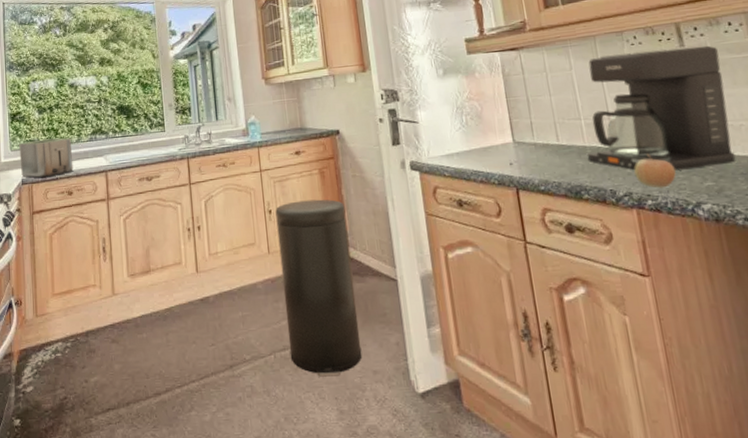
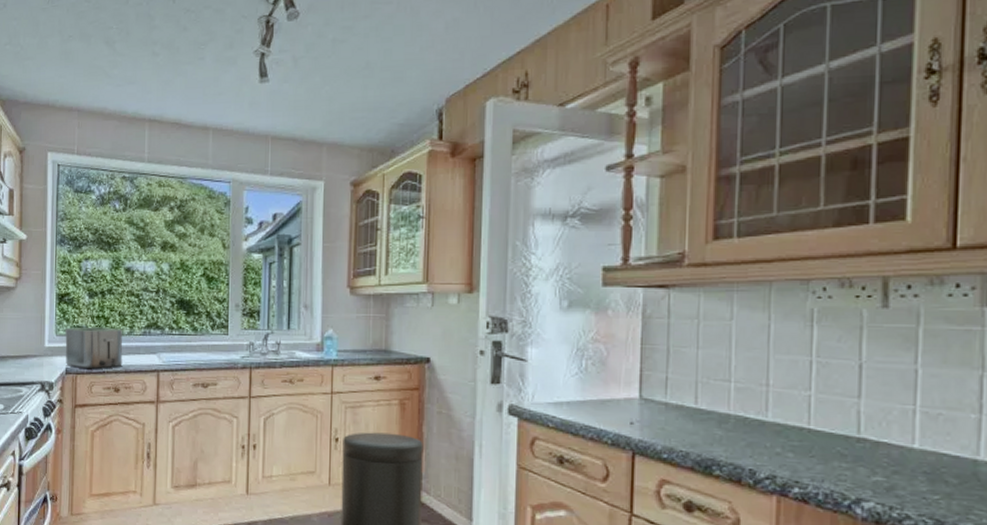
coffee maker: present [586,45,736,171] -> none [728,308,932,459]
fruit: present [634,153,676,189] -> none [785,433,838,476]

